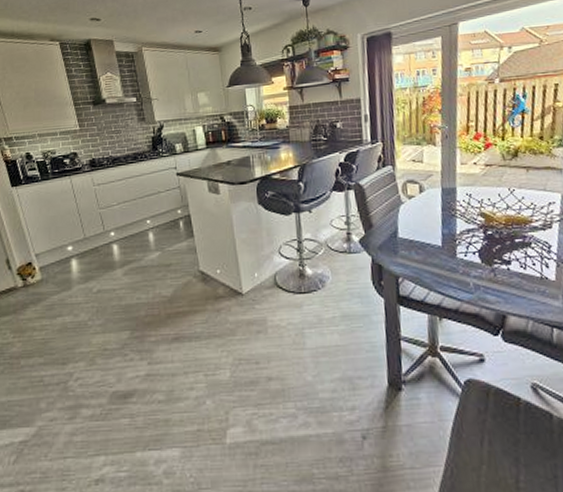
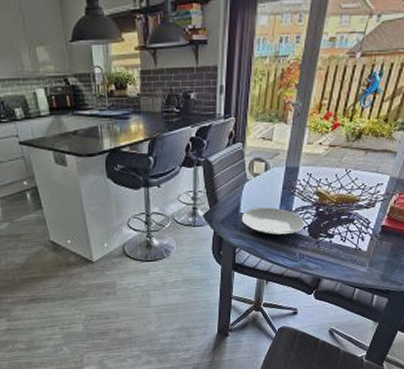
plate: none [400,230,475,263] -> present [241,207,306,236]

